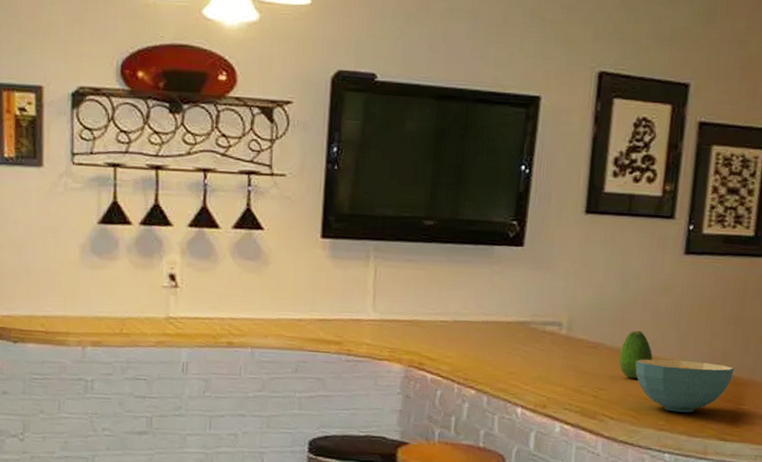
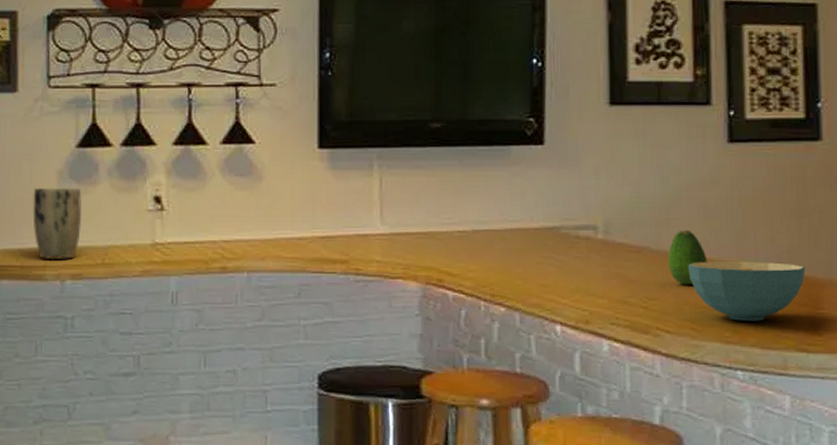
plant pot: none [57,259,103,328] -> present [33,187,82,260]

